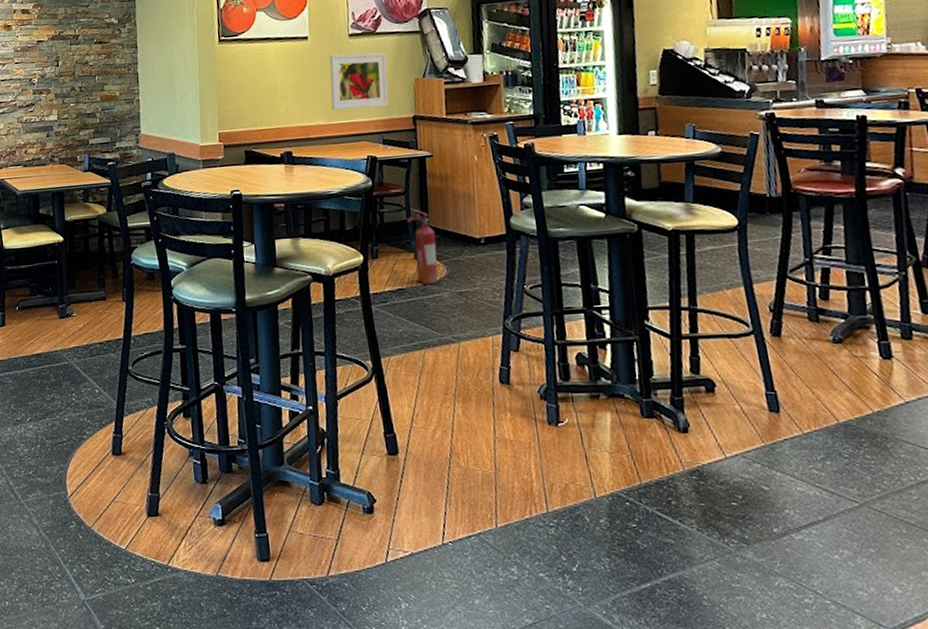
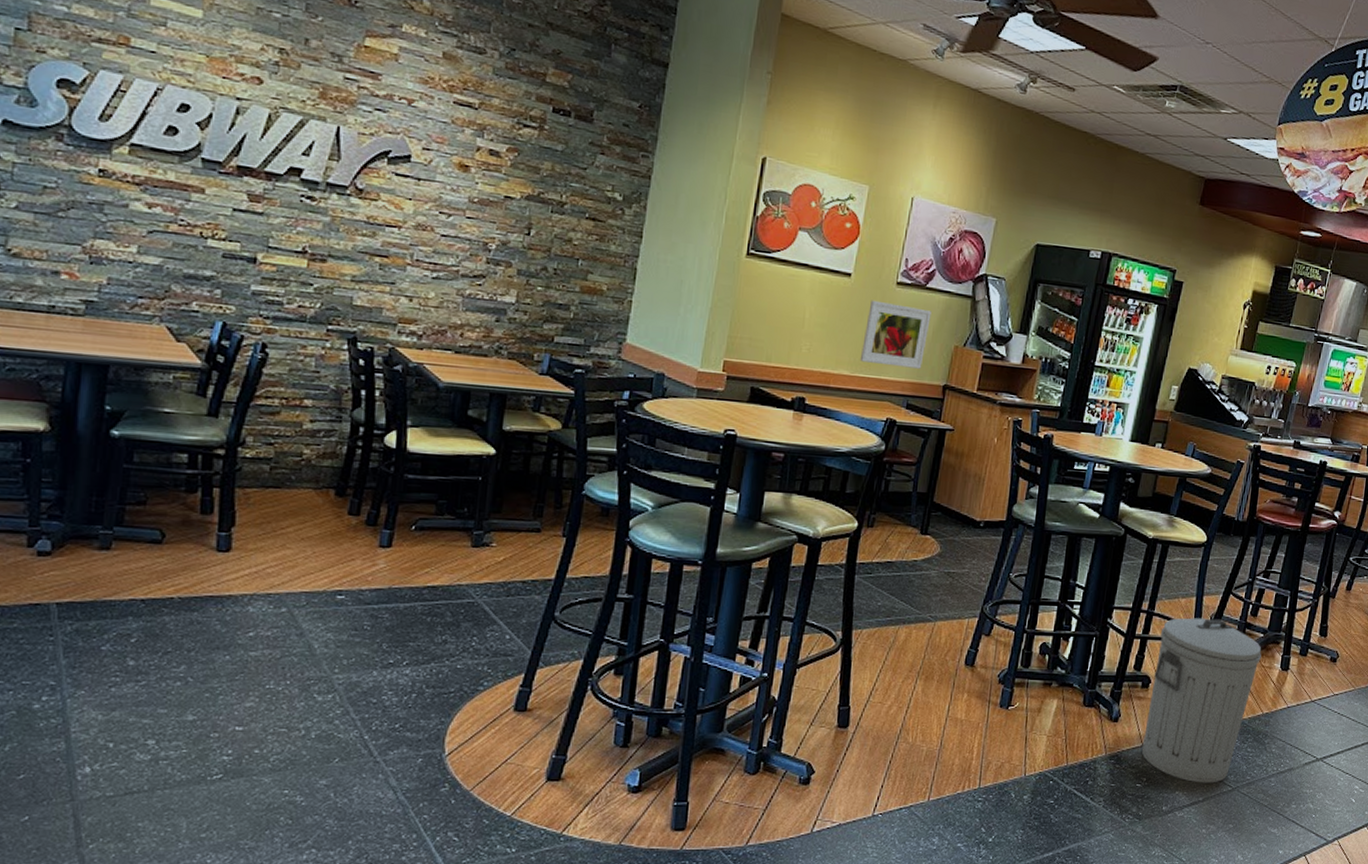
fire extinguisher: present [407,208,438,284] -> none [908,481,938,561]
trash can: none [712,307,850,499] -> present [1141,618,1262,783]

